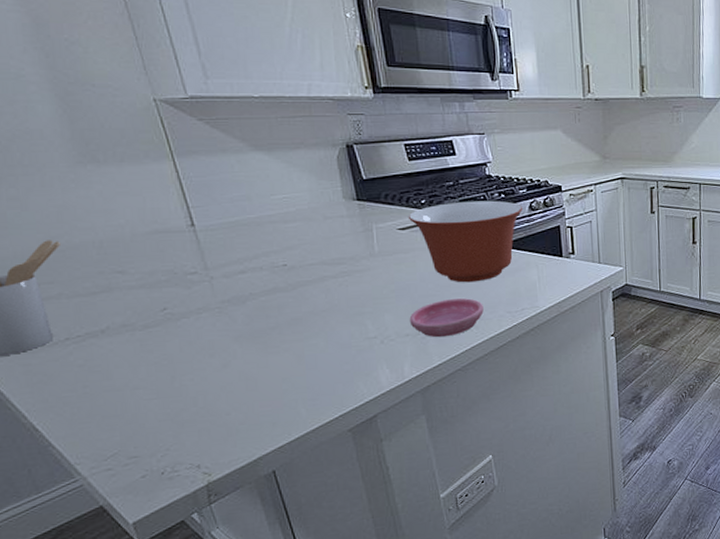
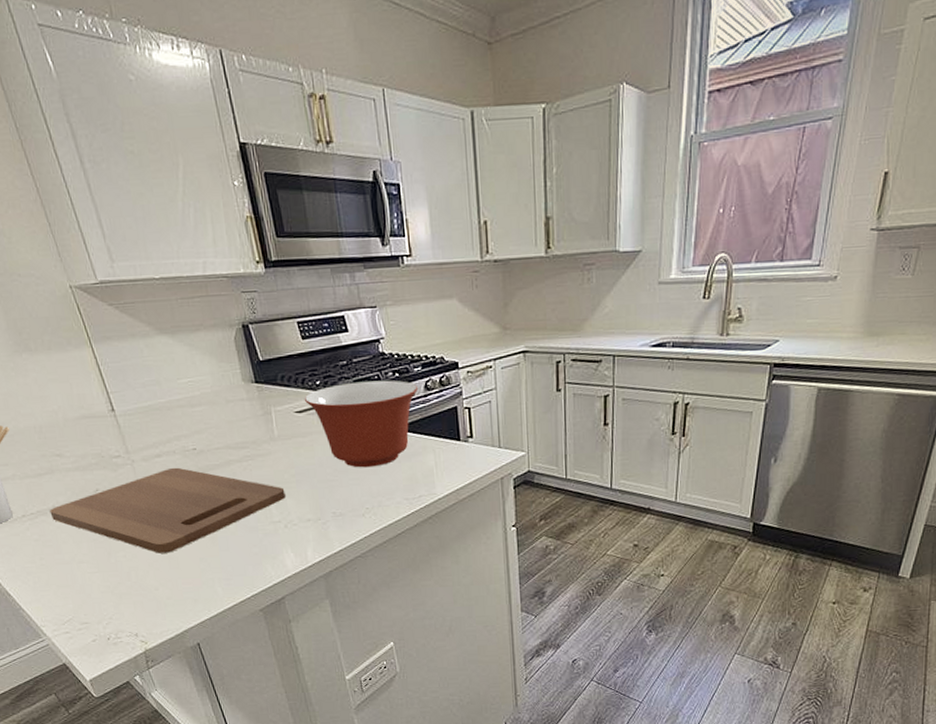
cutting board: none [102,284,383,375] -> present [49,467,285,554]
saucer: present [409,298,484,338] -> none [310,484,381,524]

